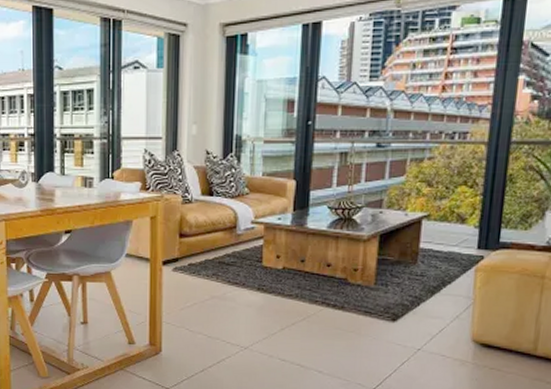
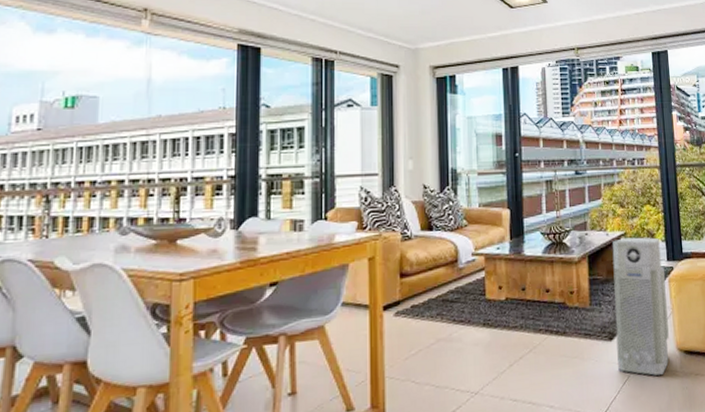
air purifier: none [398,220,472,362] -> present [612,237,669,376]

